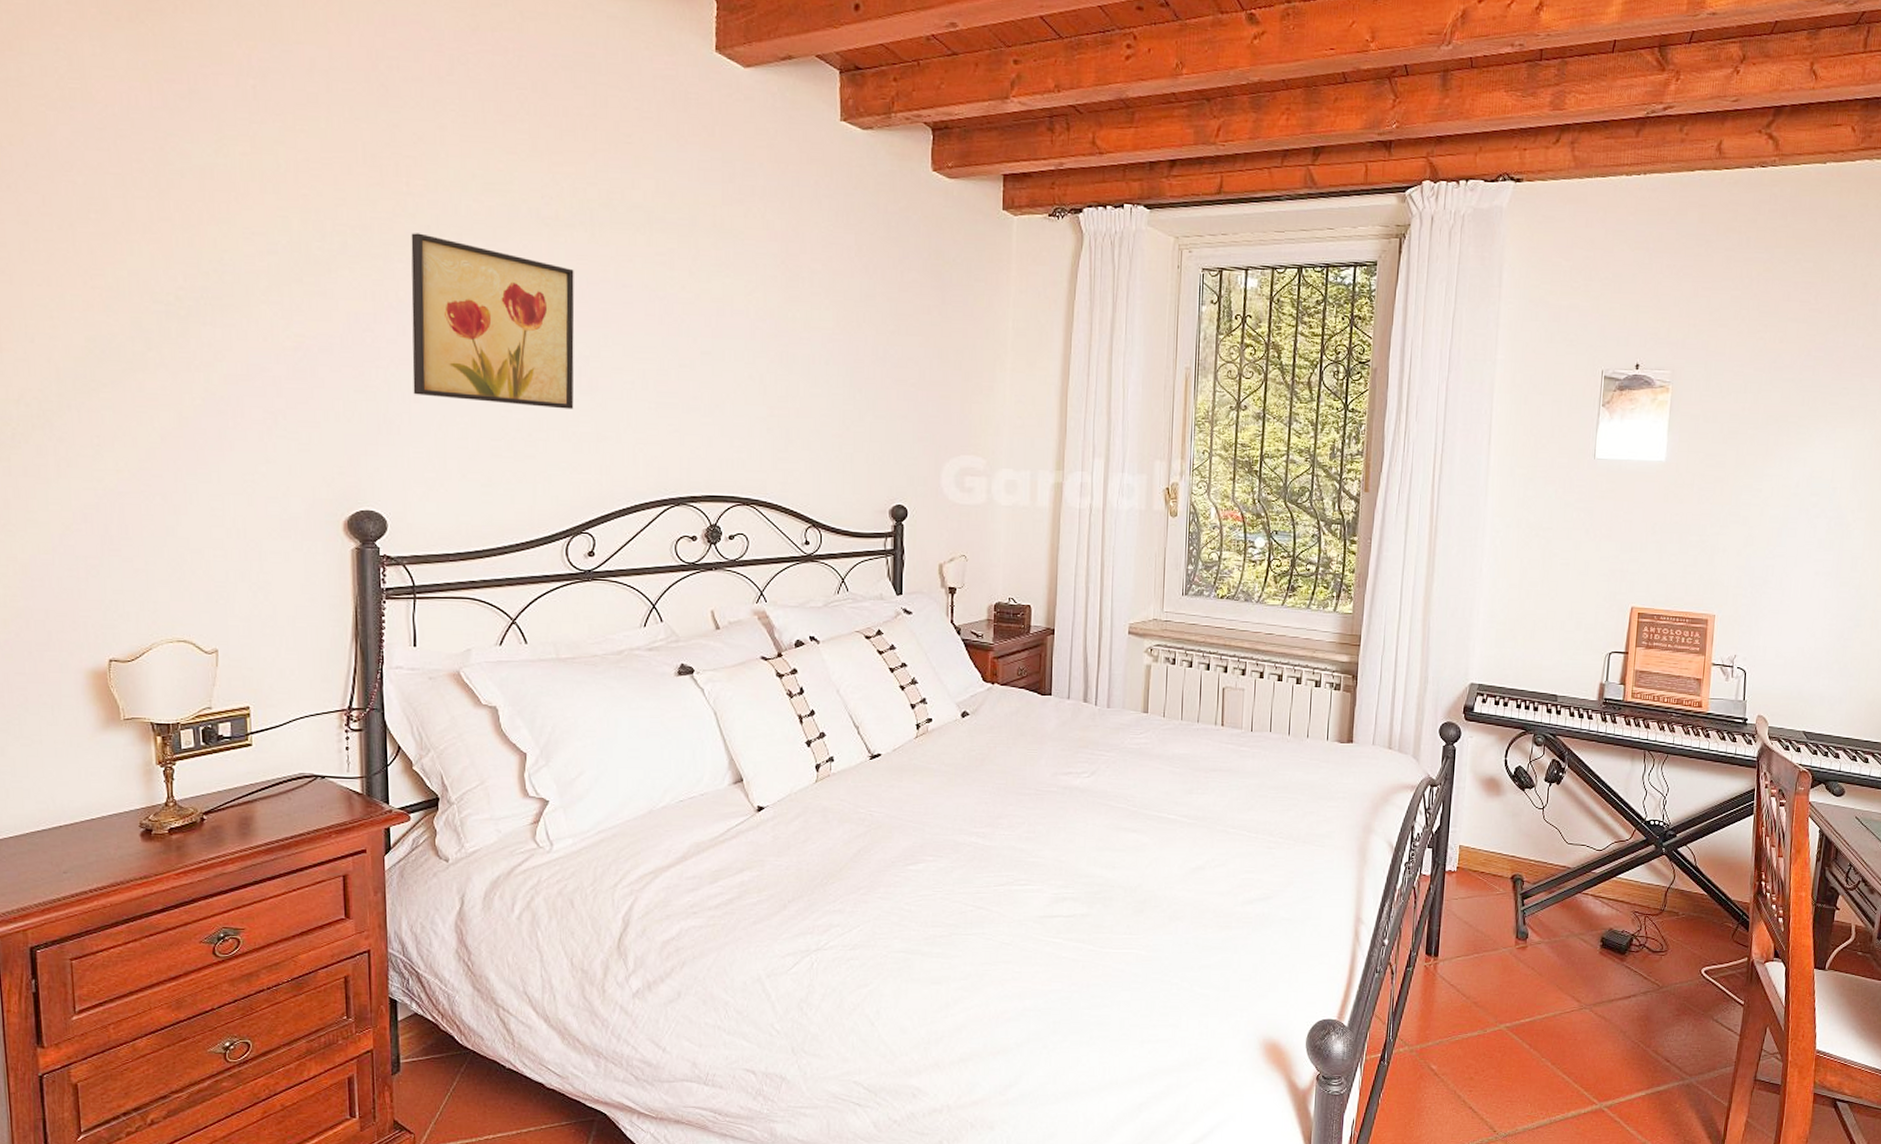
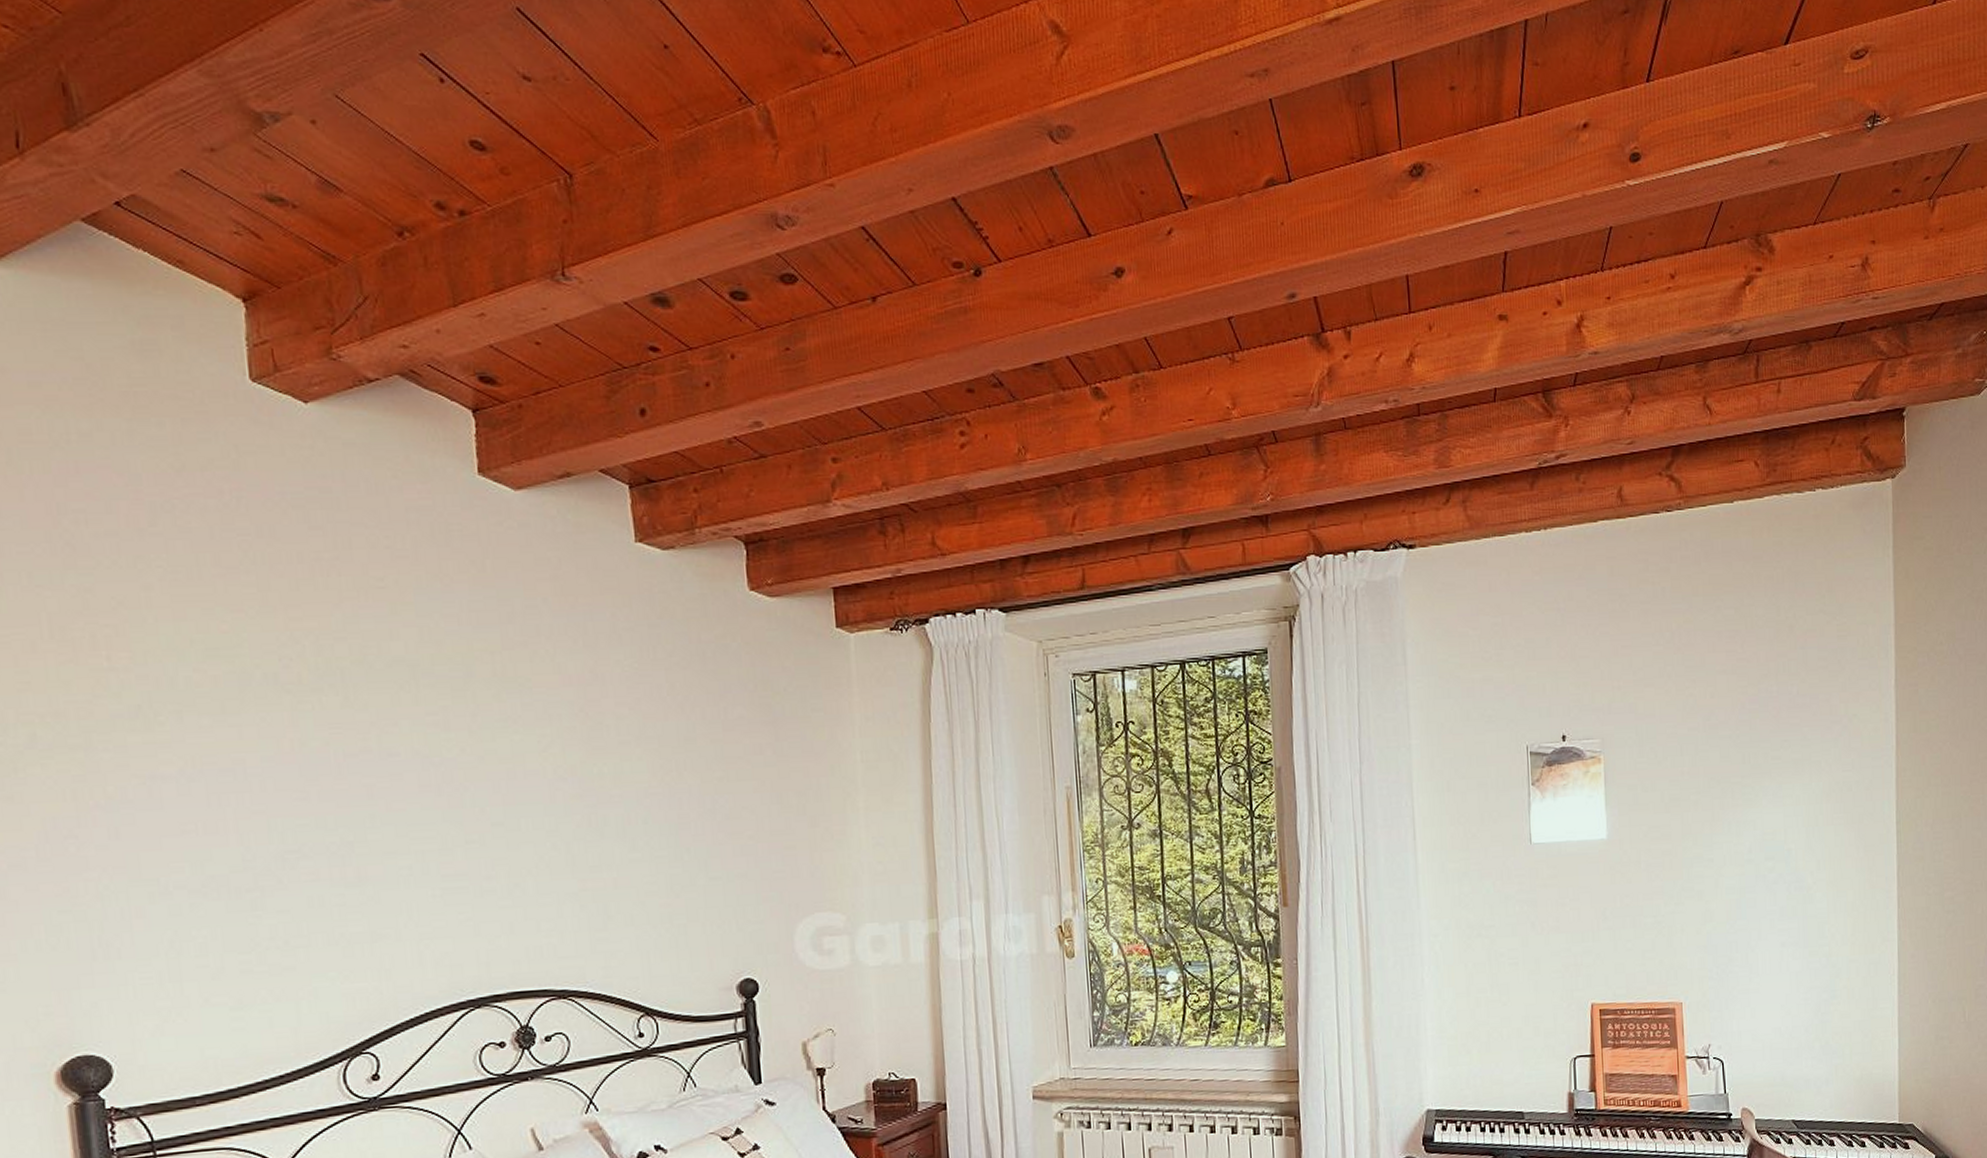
wall art: present [411,233,575,409] -> none [117,715,339,909]

